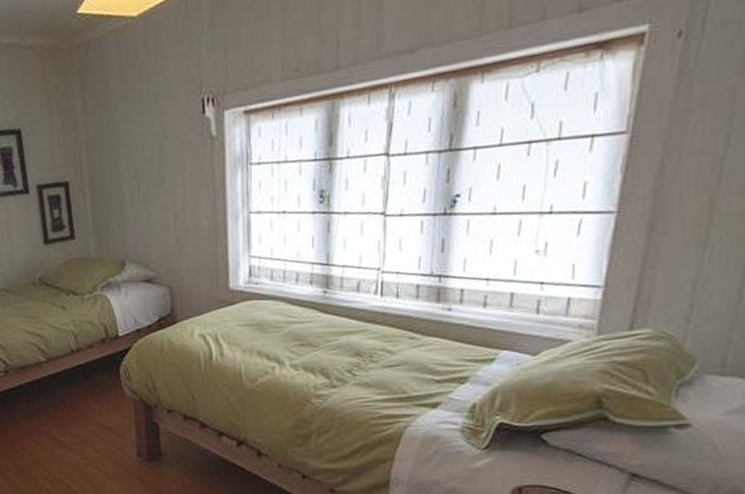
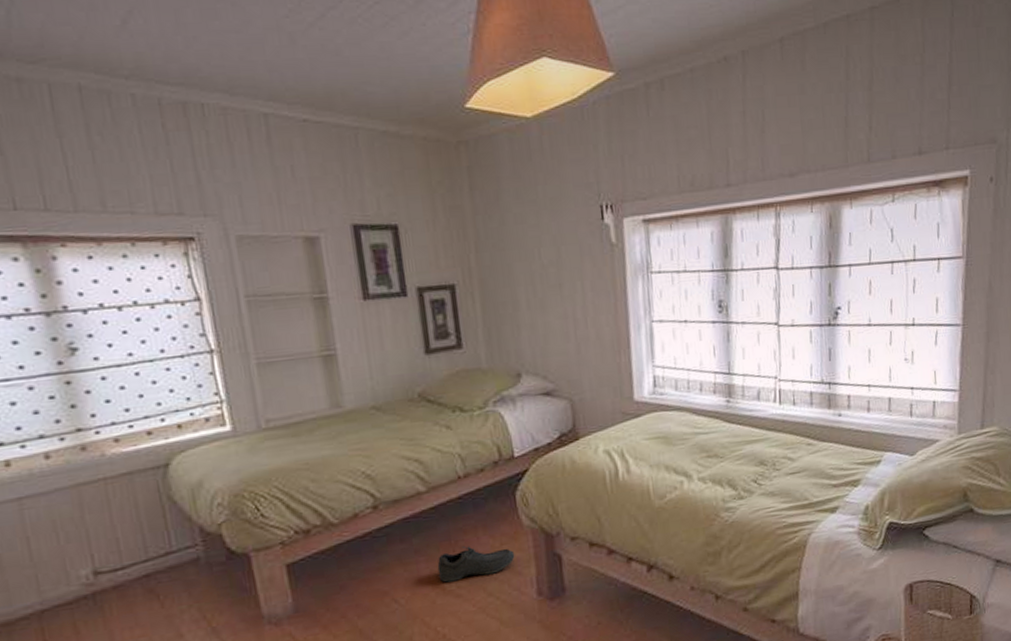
arctic: none [55,409,119,438] -> present [437,546,515,583]

